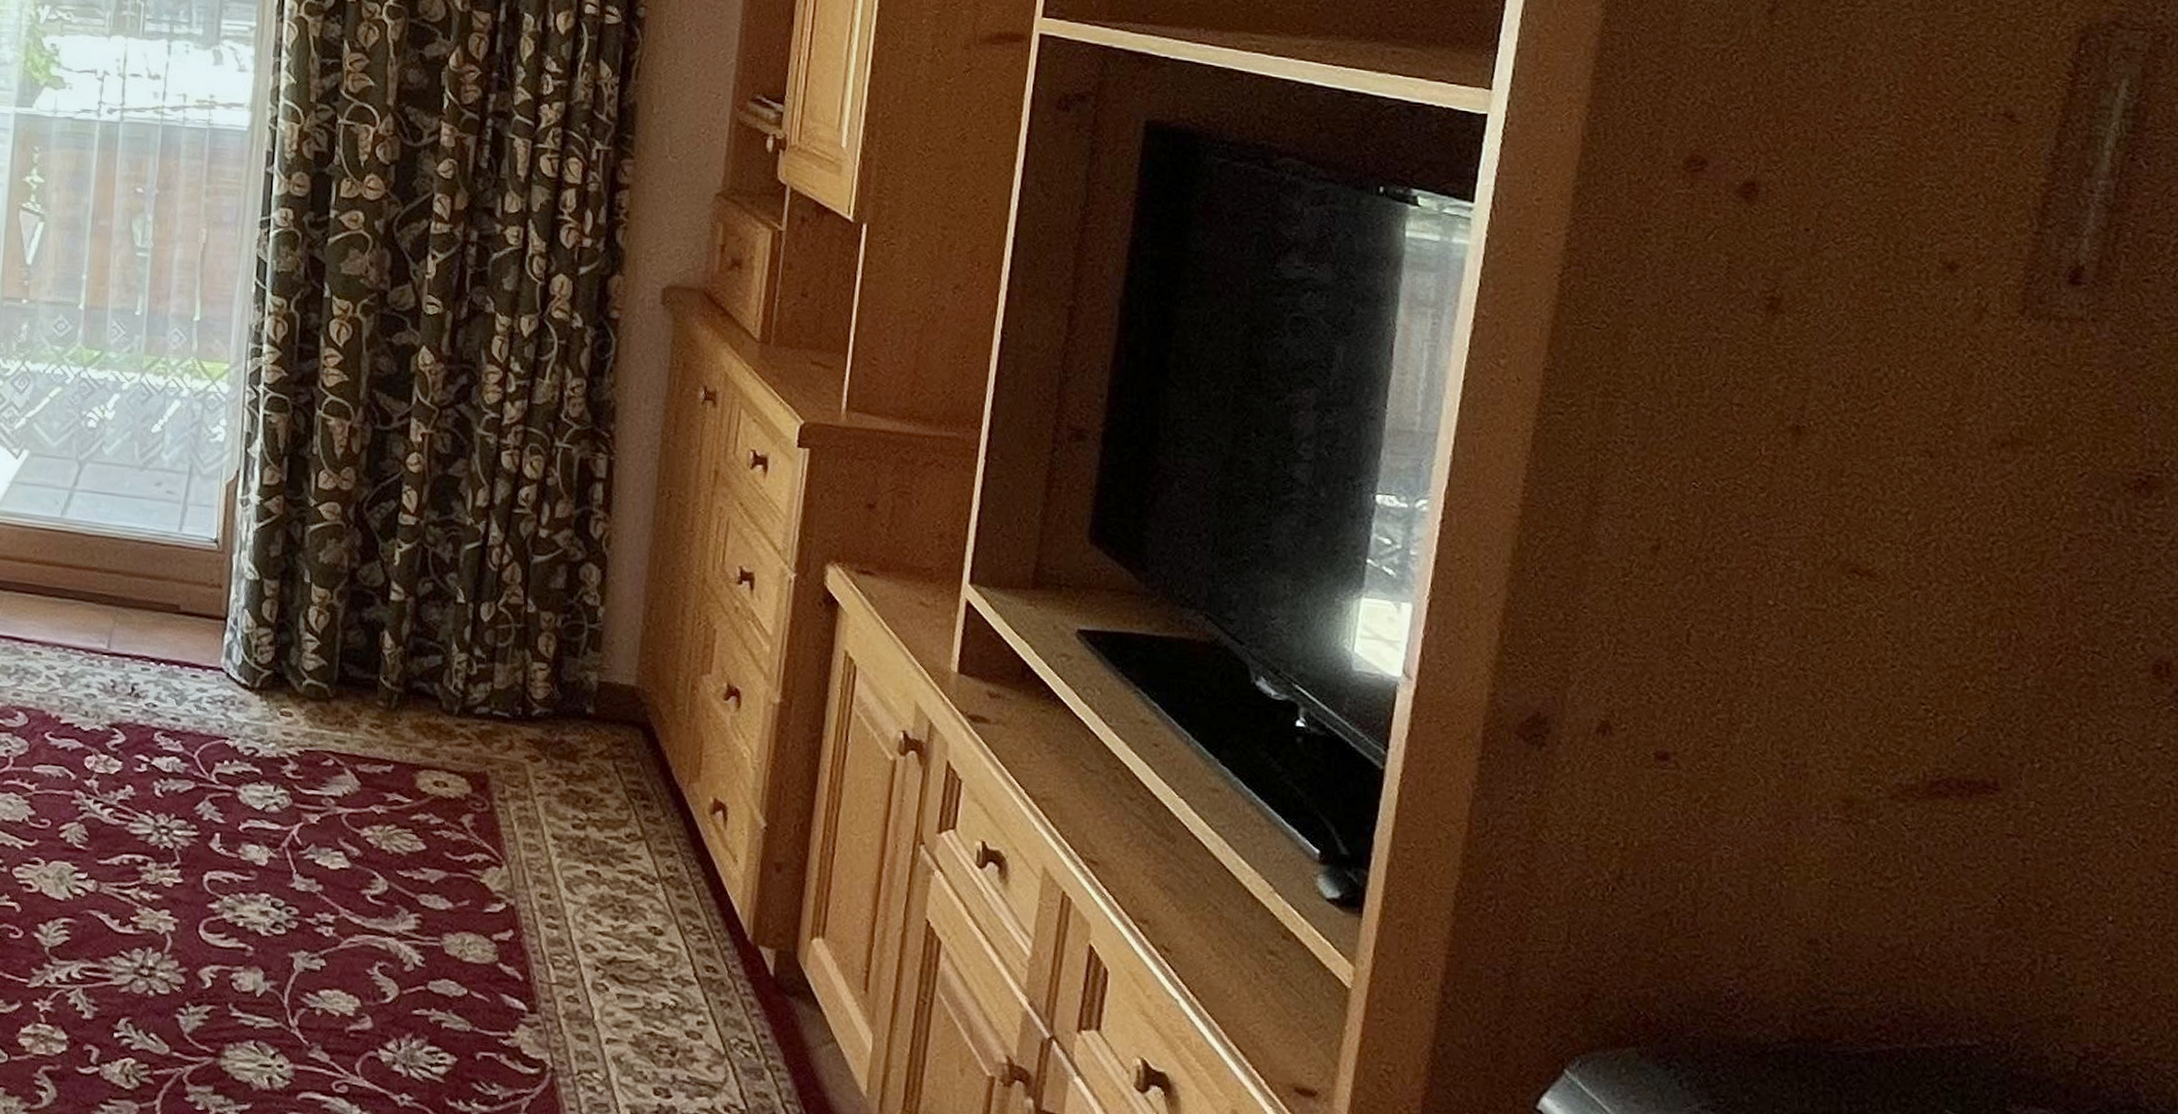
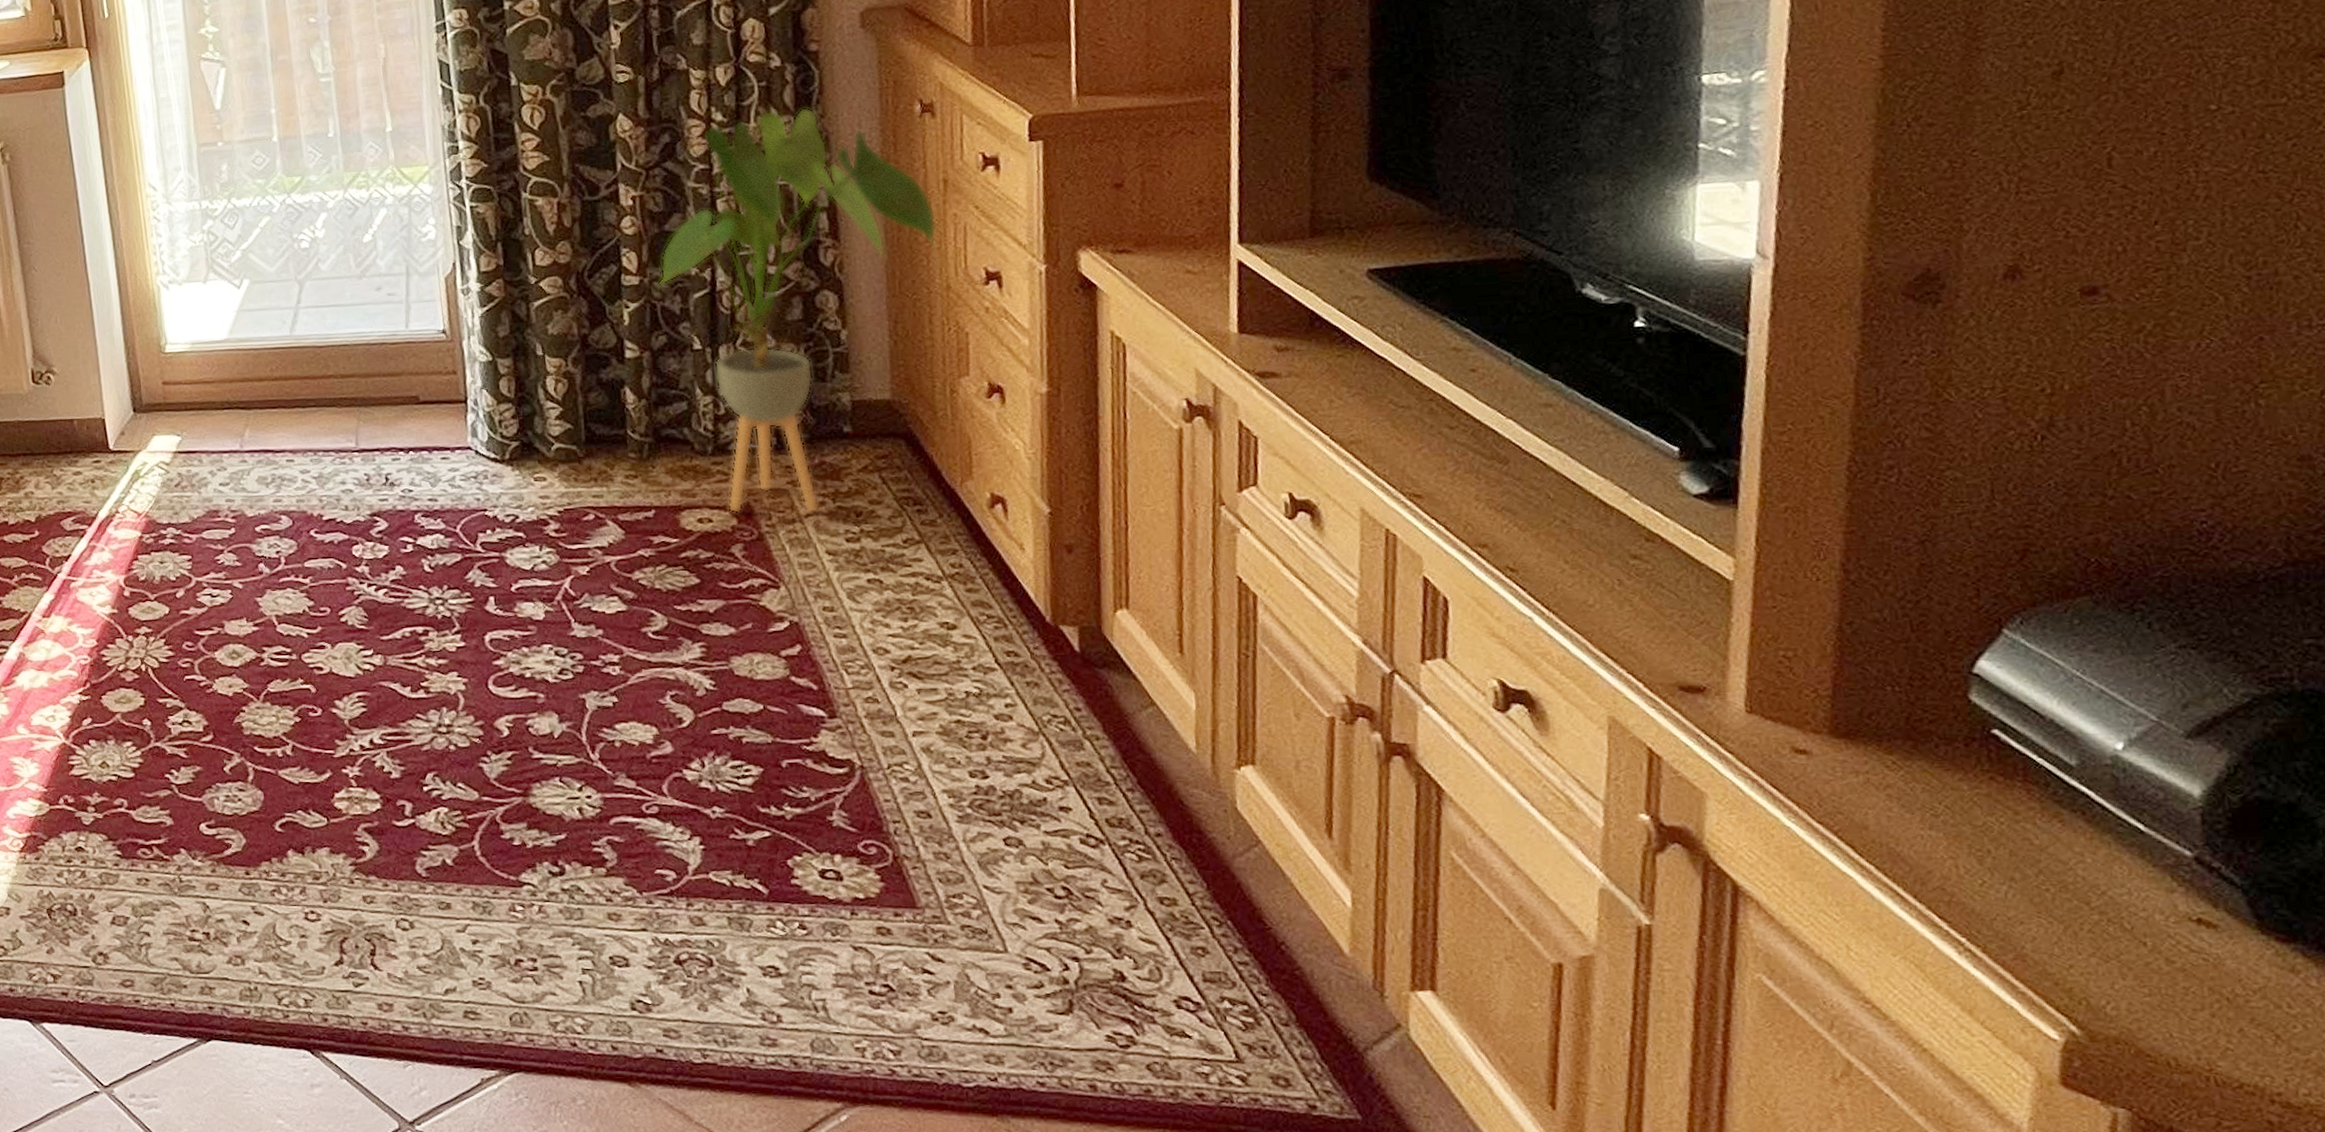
house plant: none [433,371,703,793] -> present [658,107,938,513]

